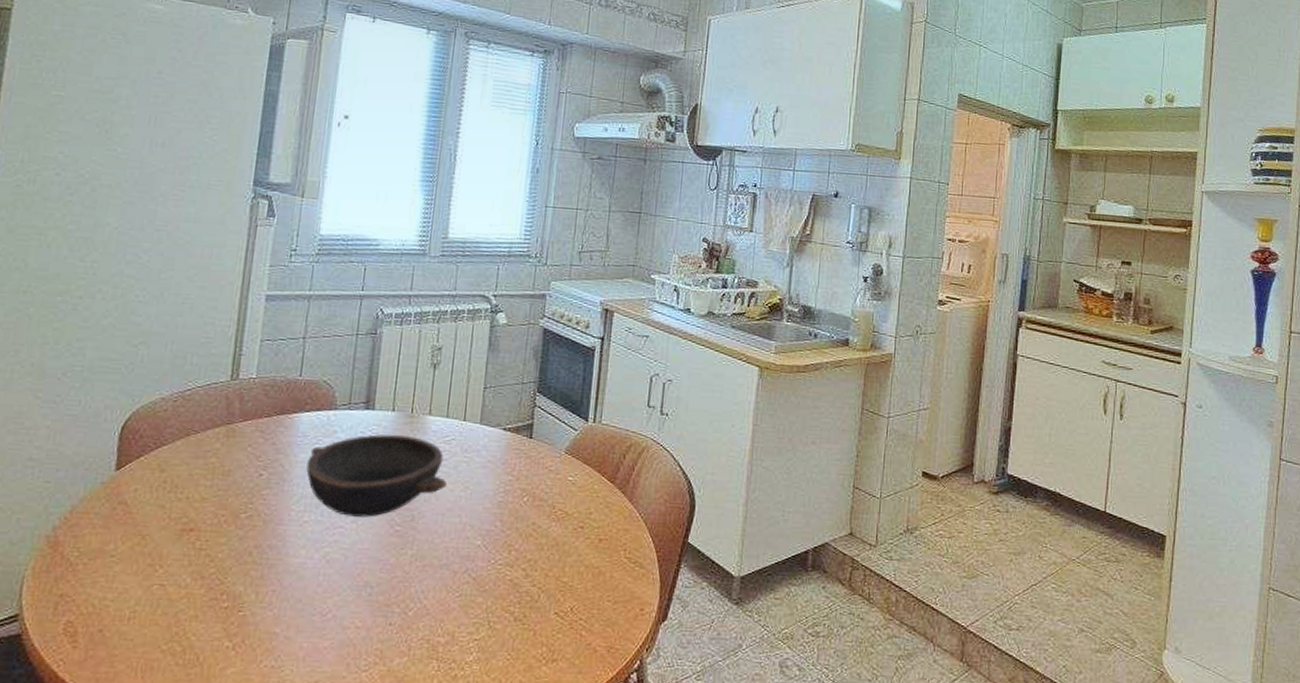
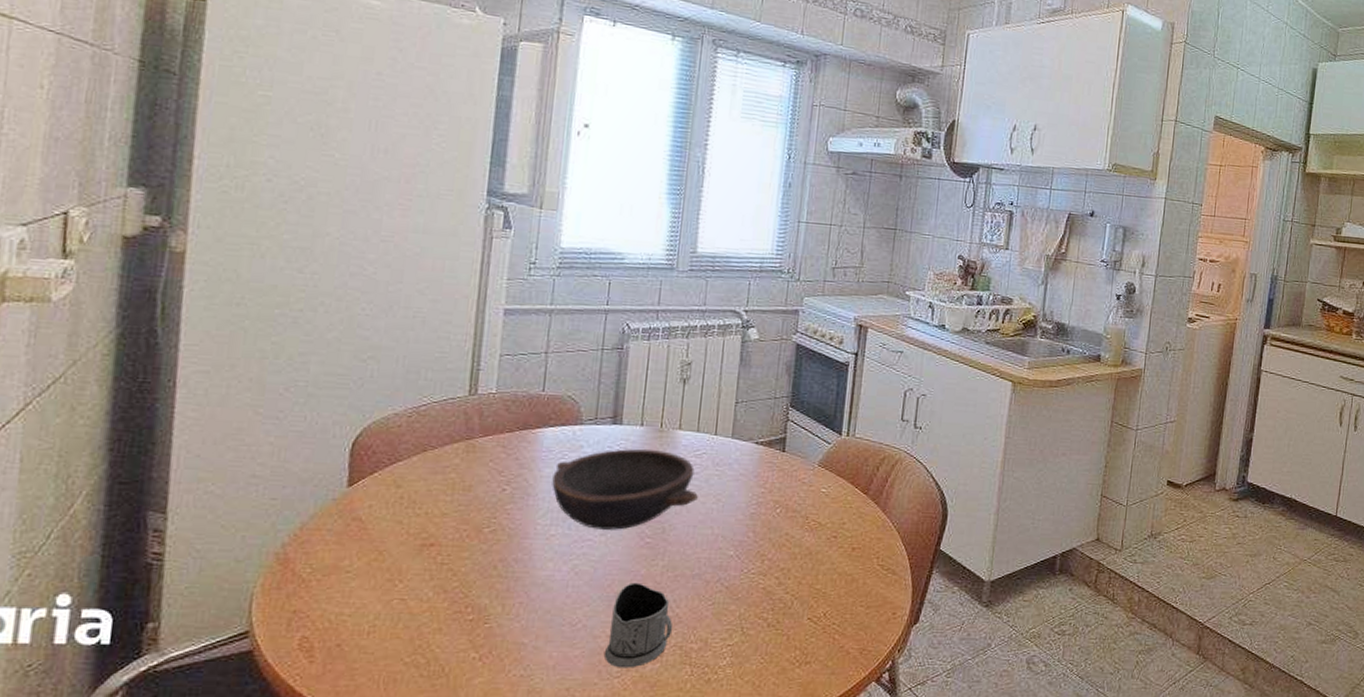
tea glass holder: none [352,572,421,662] -> present [604,582,673,668]

